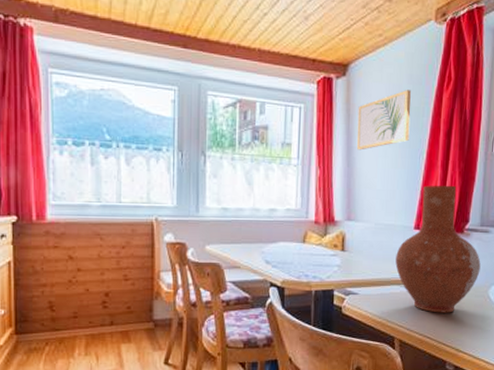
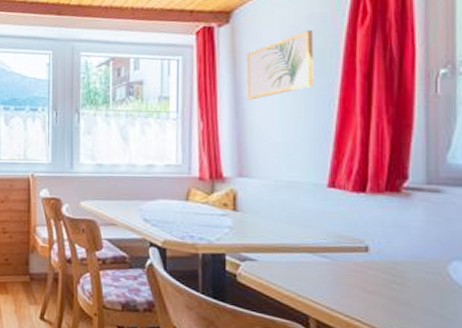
vase: present [395,185,481,313] -> none [305,135,431,292]

